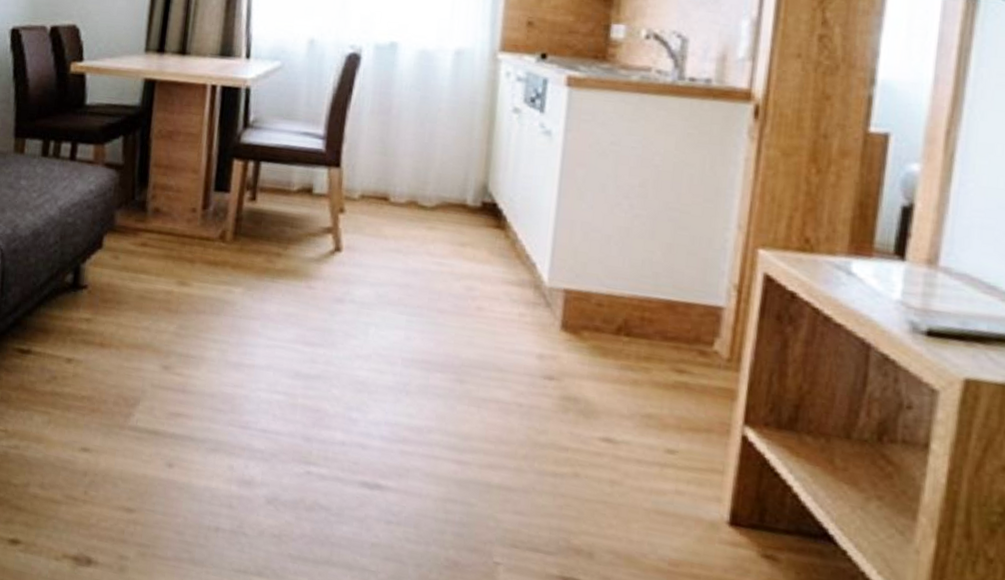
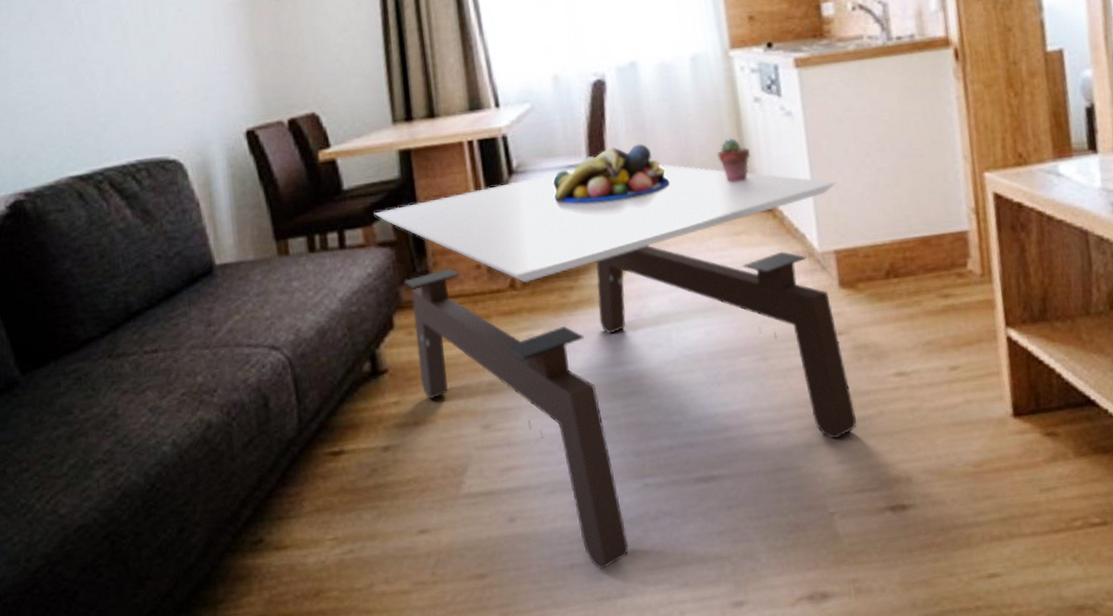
coffee table: none [108,132,585,543] -> present [374,164,857,570]
fruit bowl: none [281,125,405,181] -> present [552,144,671,204]
potted succulent: none [459,143,497,192] -> present [716,137,751,182]

